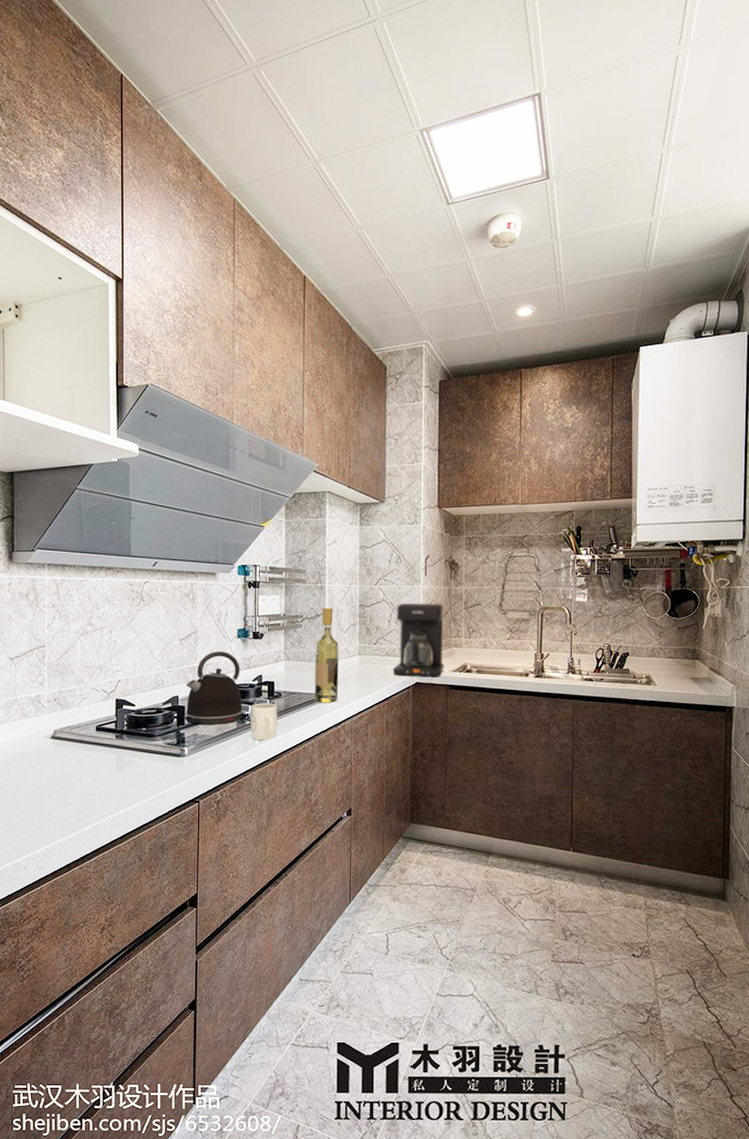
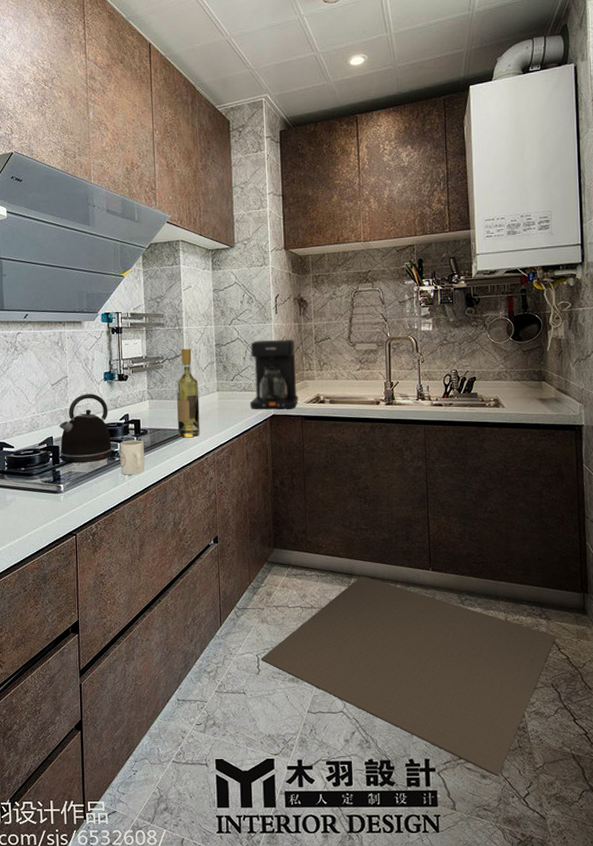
door mat: none [390,854,695,1063] -> present [261,576,557,776]

